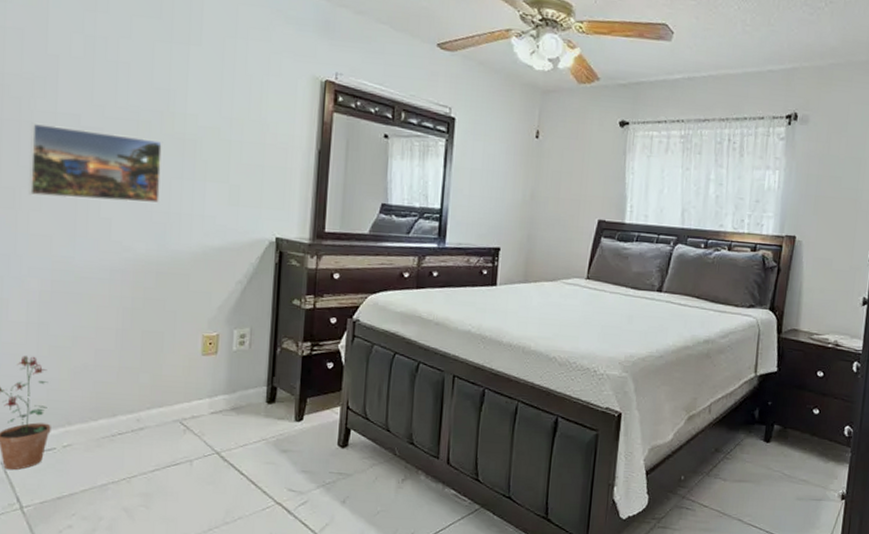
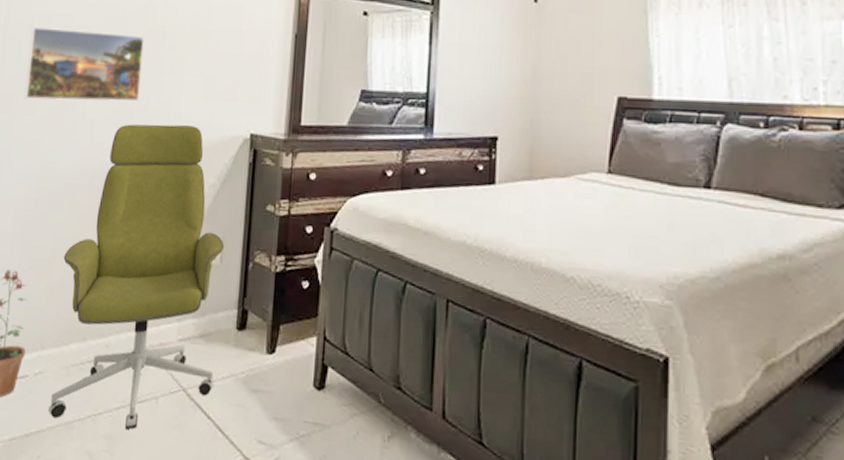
office chair: none [79,224,252,487] -> present [47,124,224,429]

